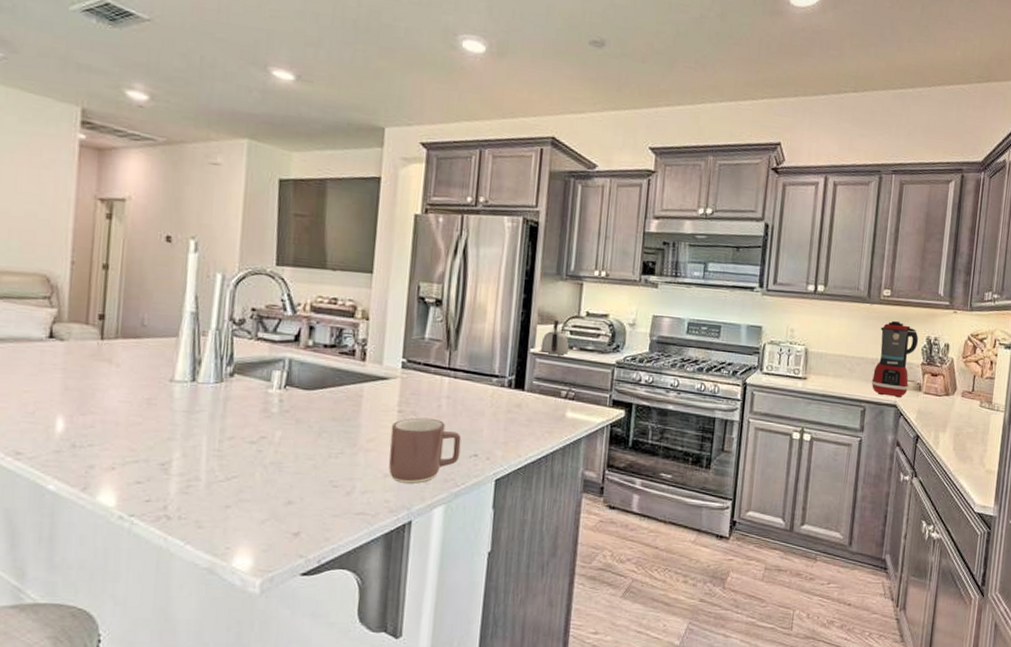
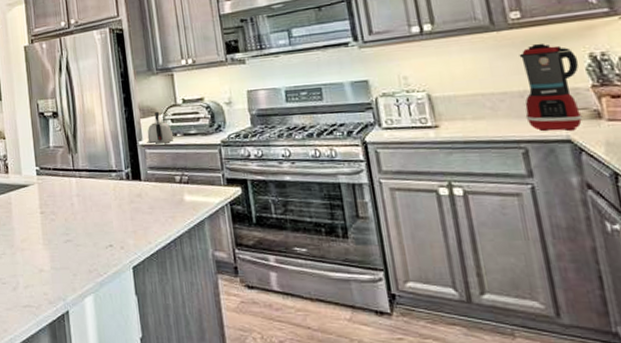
mug: present [388,417,462,484] -> none [37,216,98,276]

